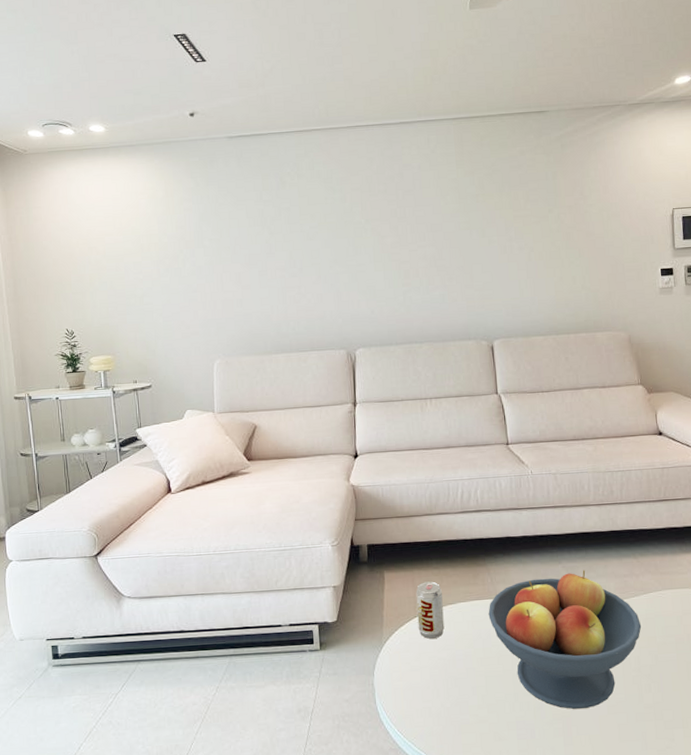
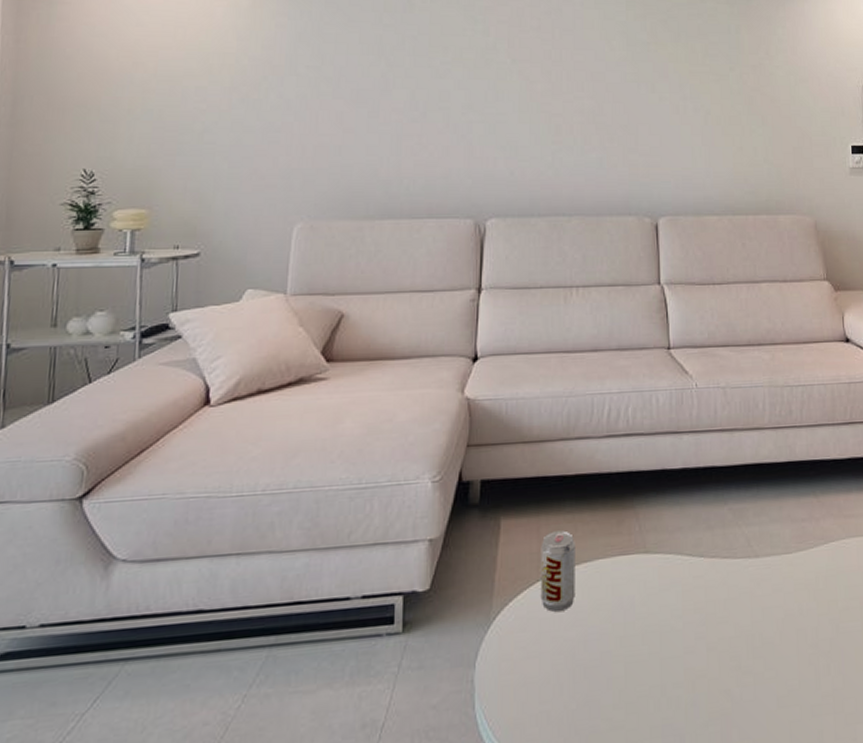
fruit bowl: present [488,570,642,709] -> none [633,513,821,704]

